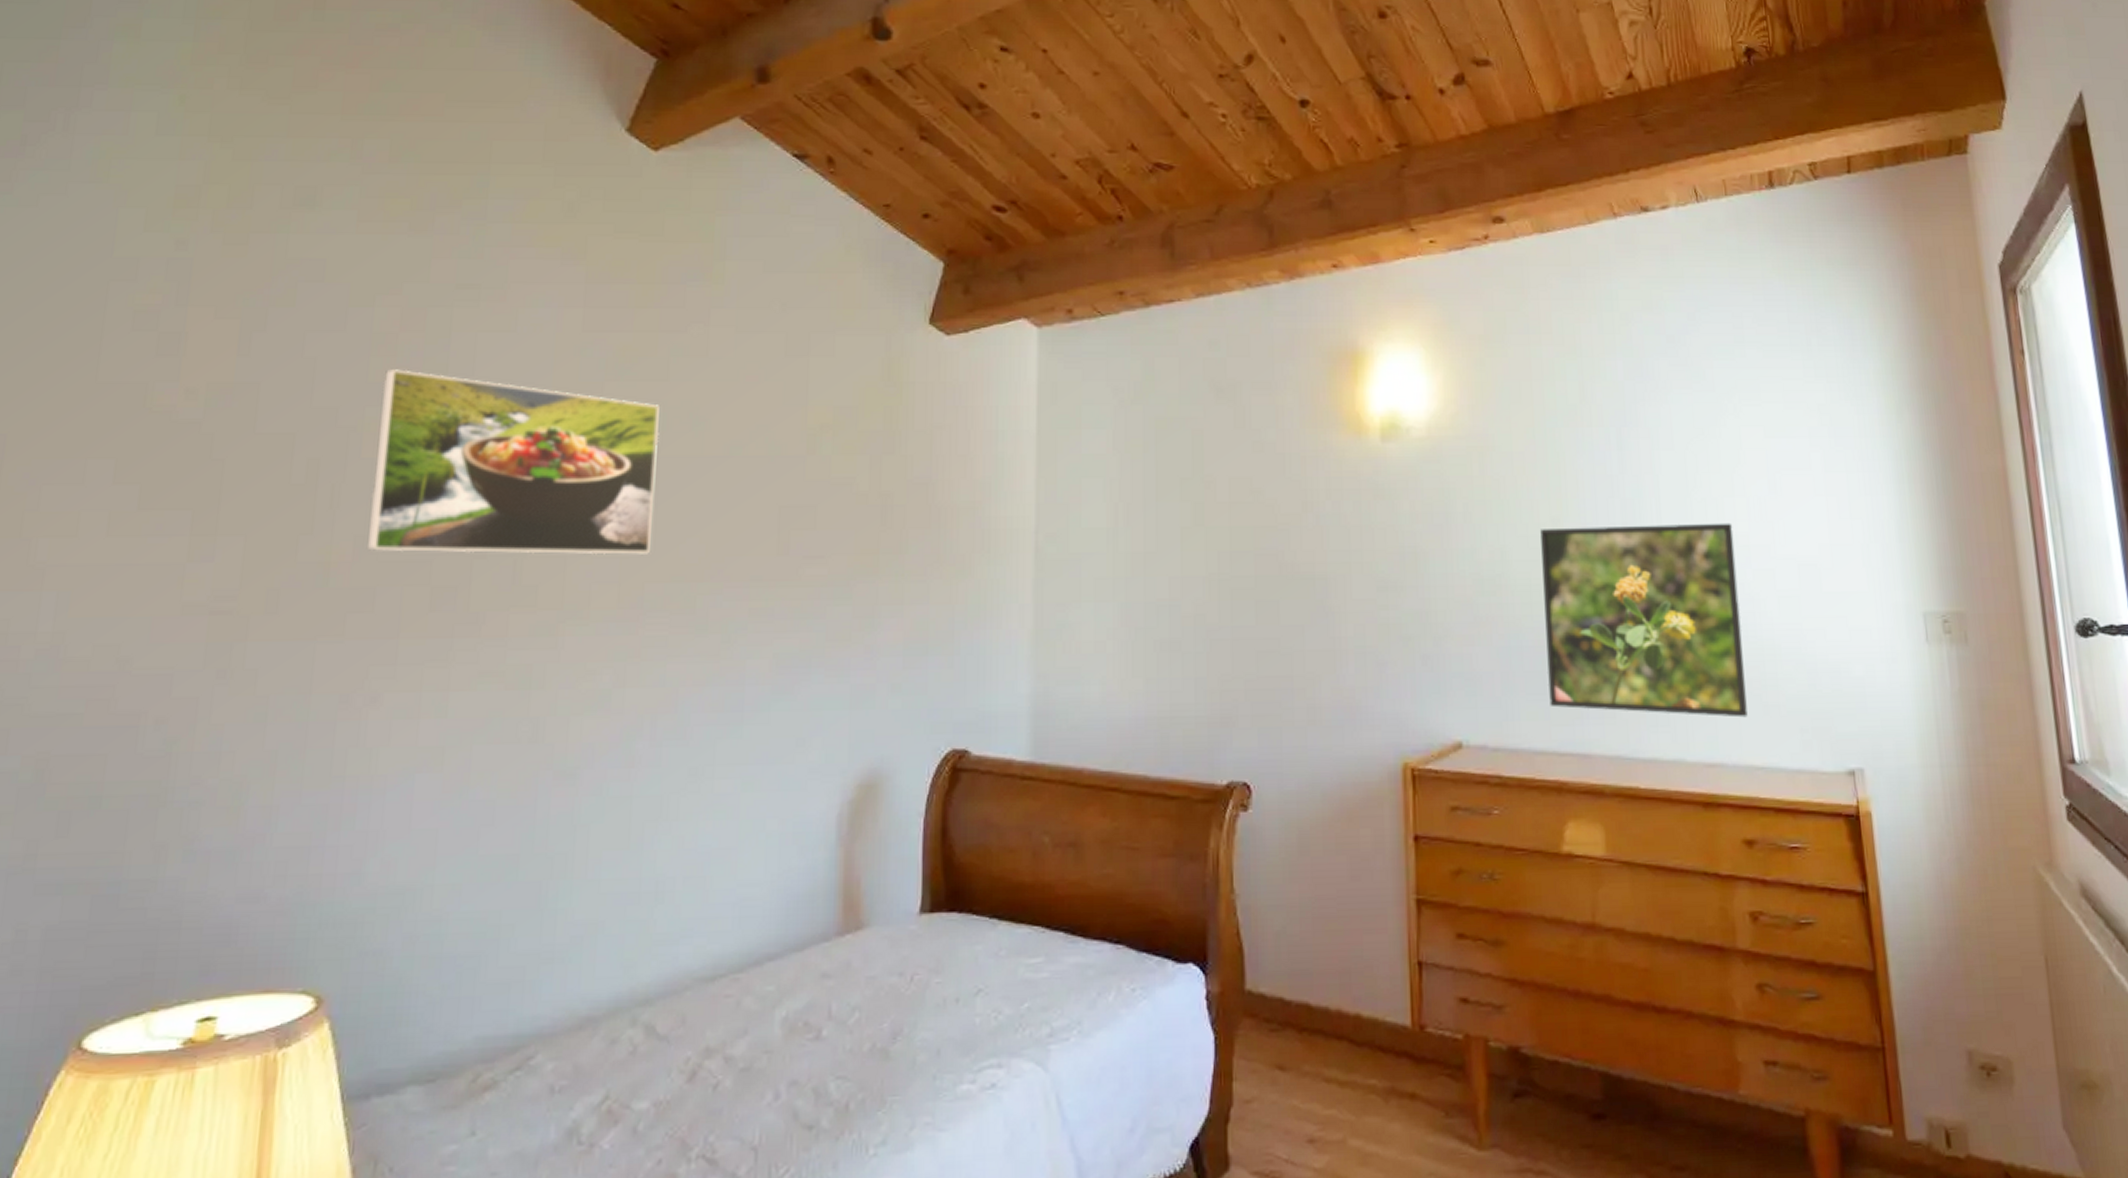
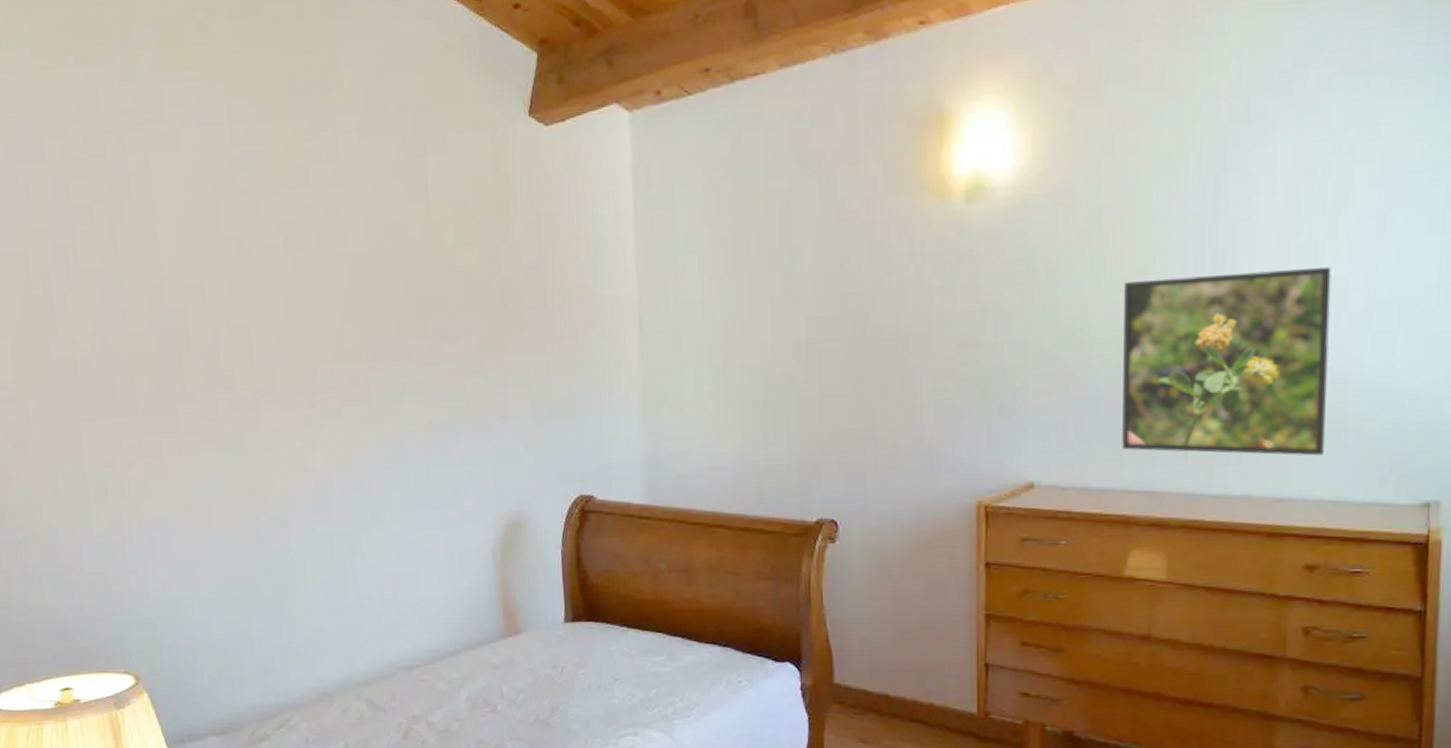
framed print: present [368,369,660,555] -> none [83,191,316,347]

